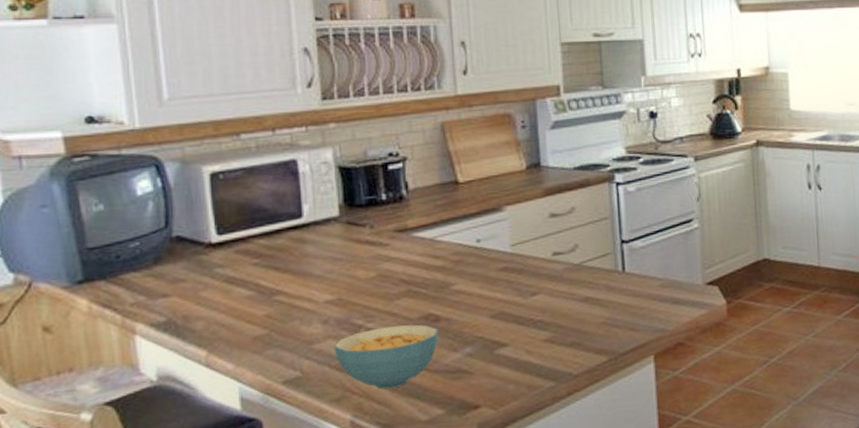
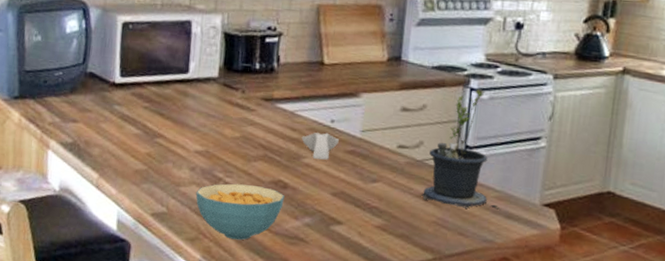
spoon rest: none [447,254,489,285] -> present [301,132,339,160]
potted plant: none [584,182,666,303] -> present [420,89,501,210]

